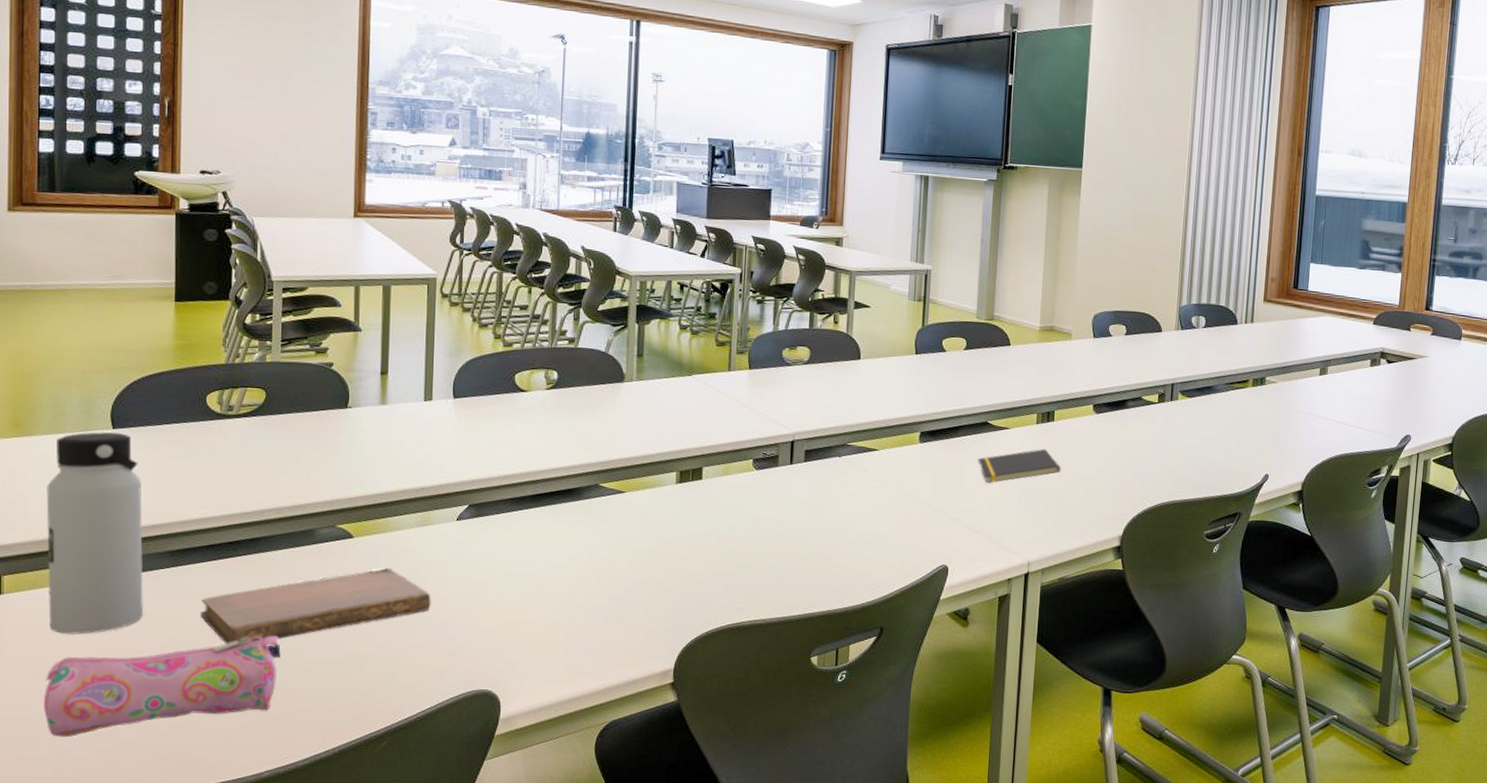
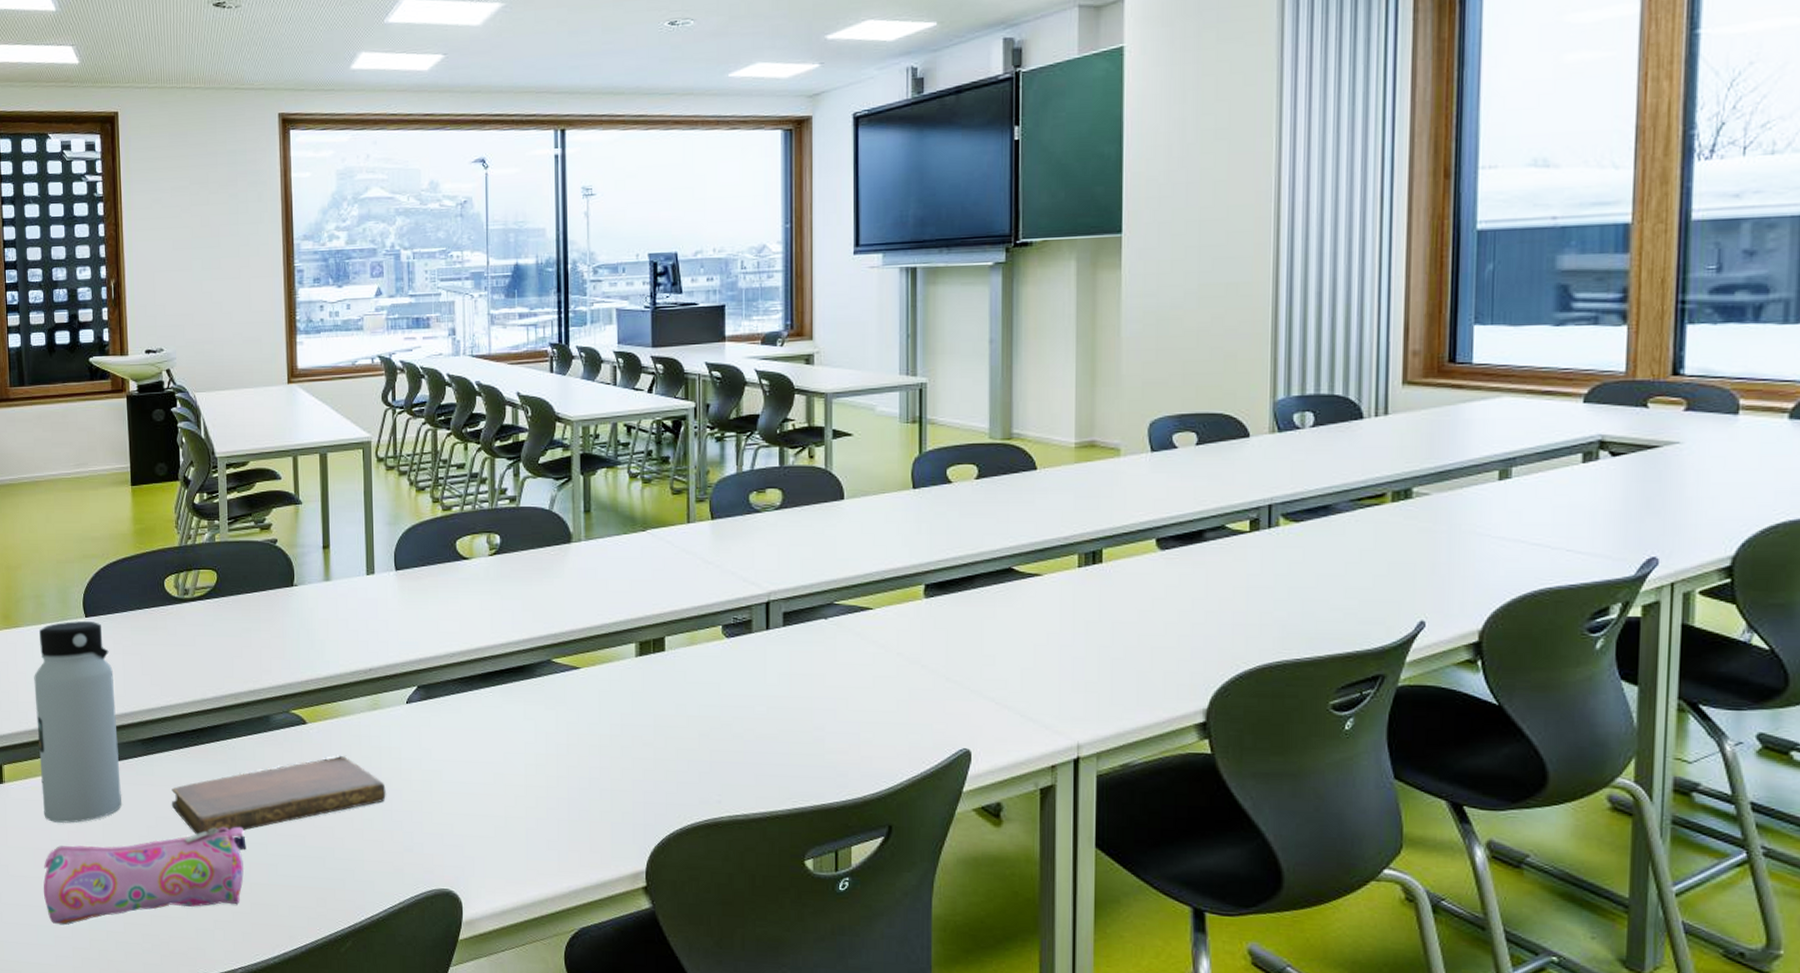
notepad: present [978,448,1061,483] -> none [1002,598,1116,645]

